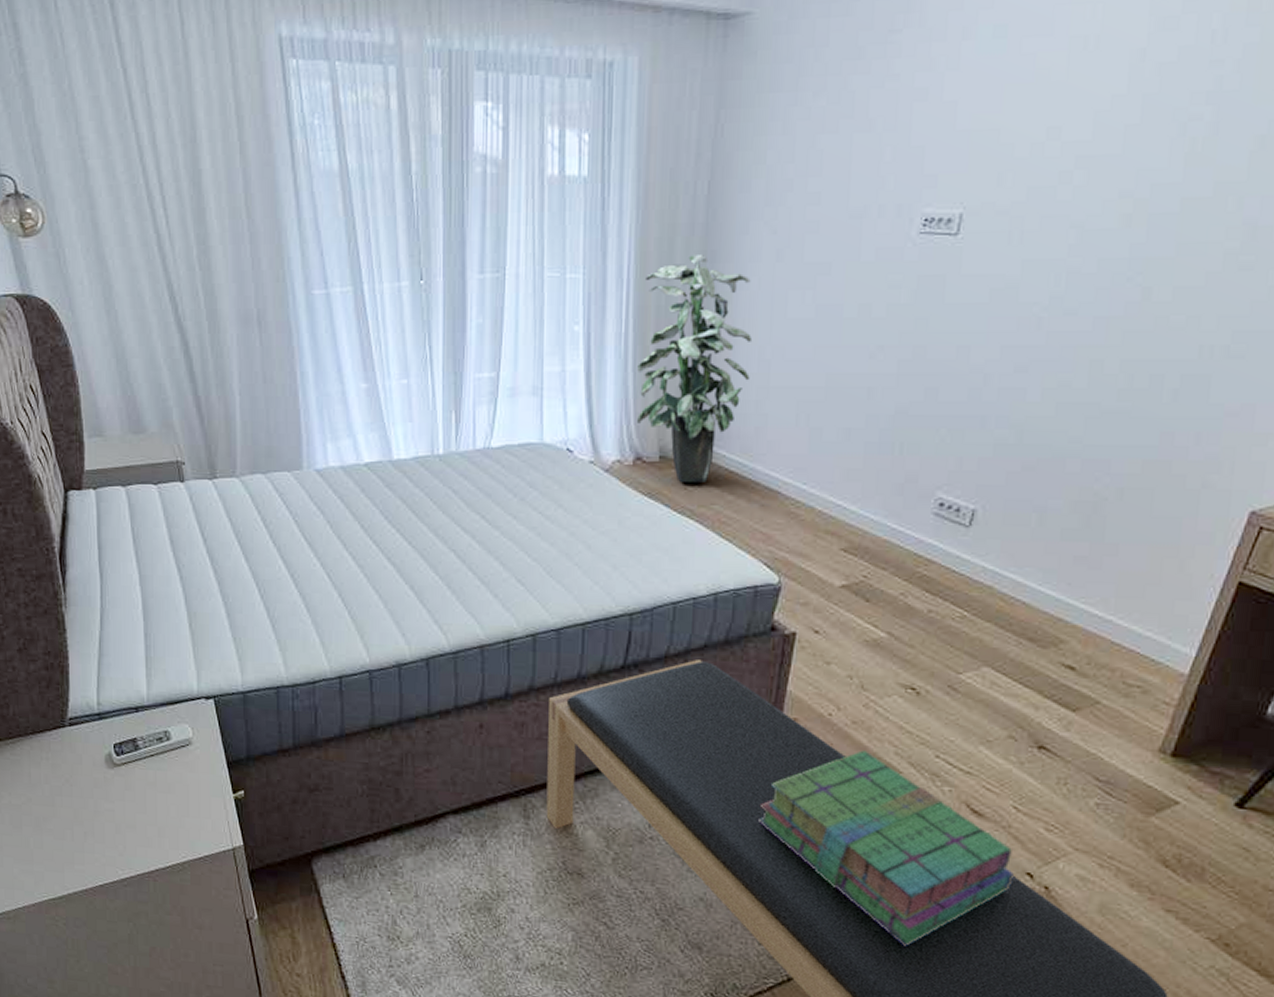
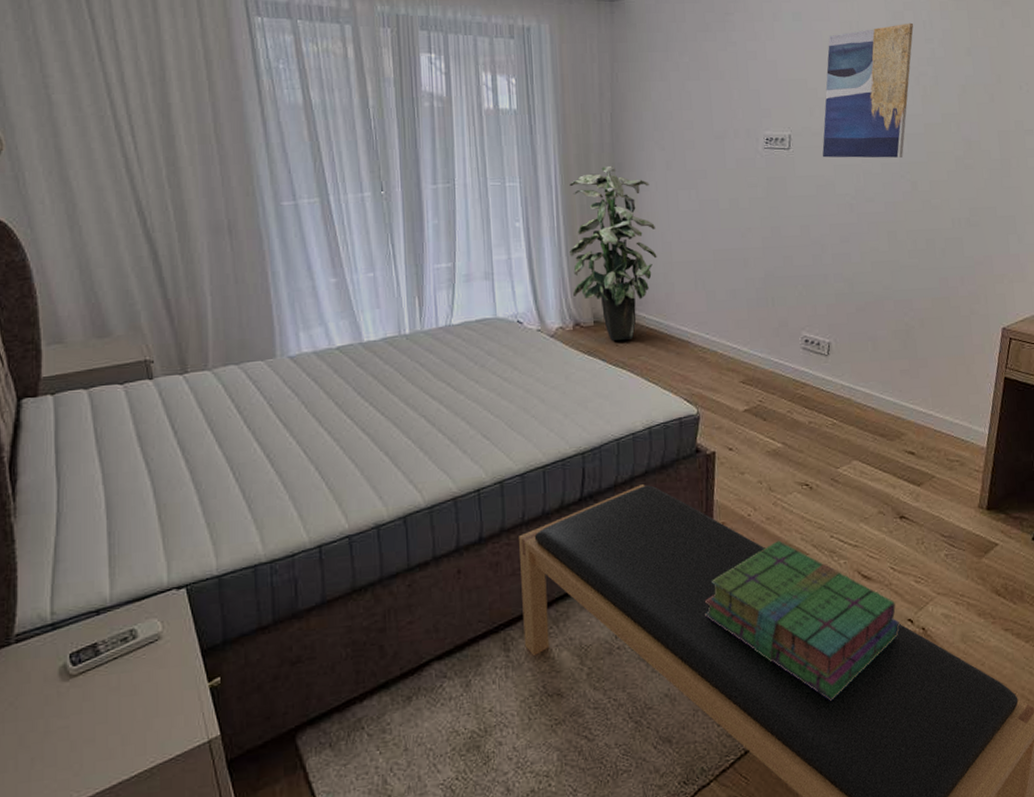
wall art: none [1006,34,1193,251] -> present [822,22,914,158]

